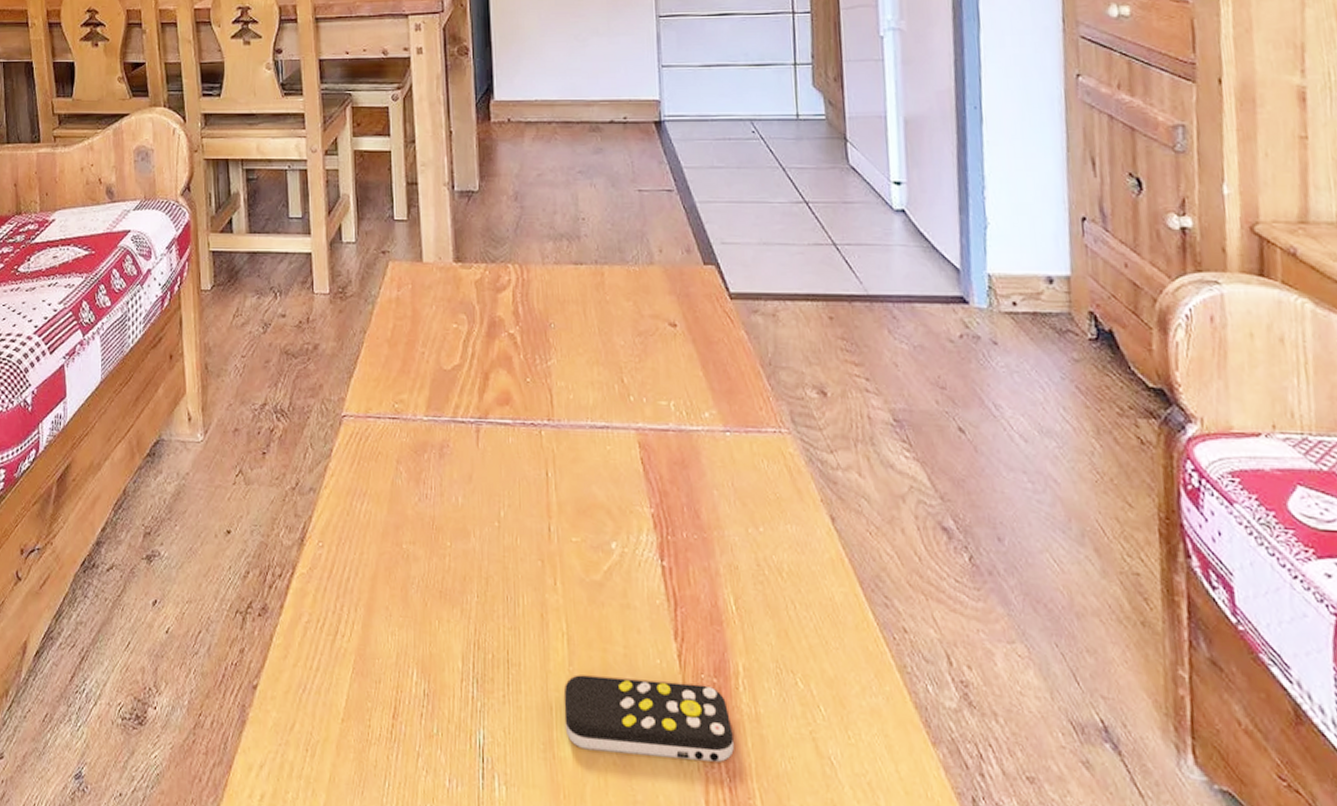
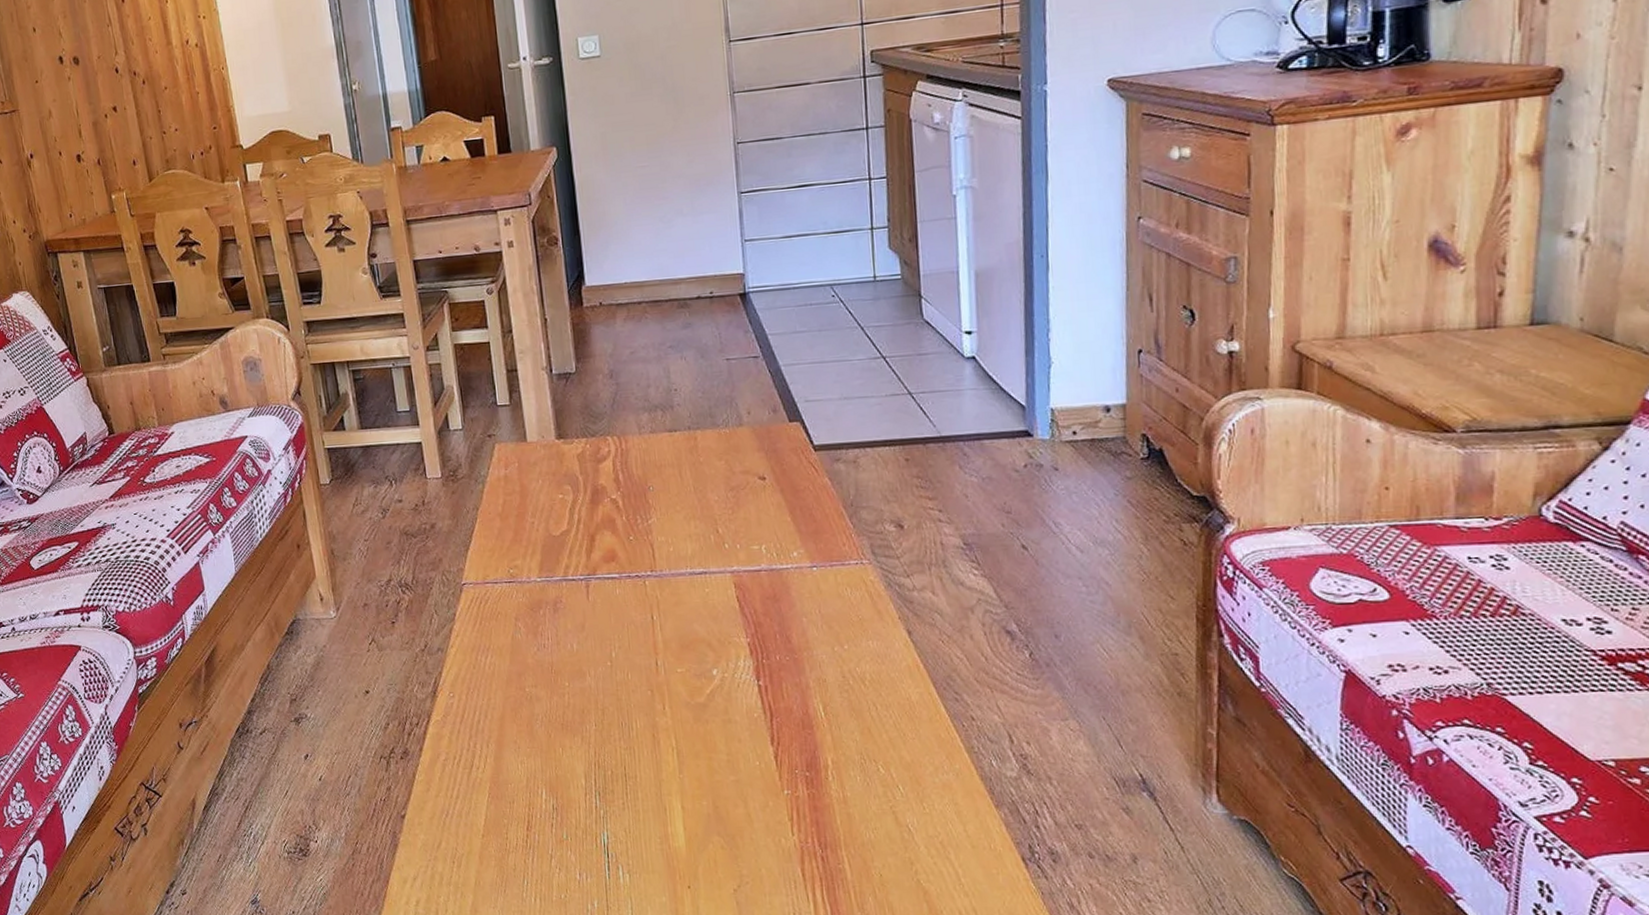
remote control: present [563,675,734,762] -> none [675,778,825,839]

